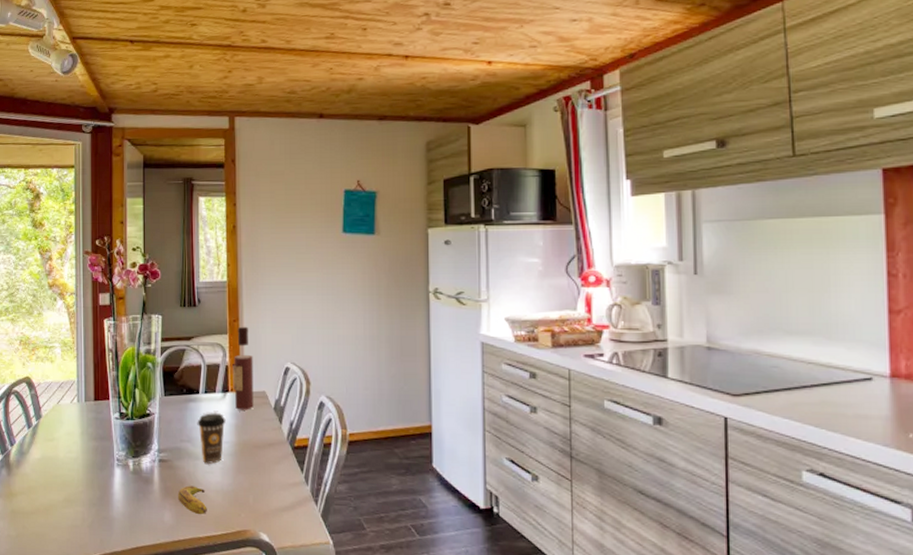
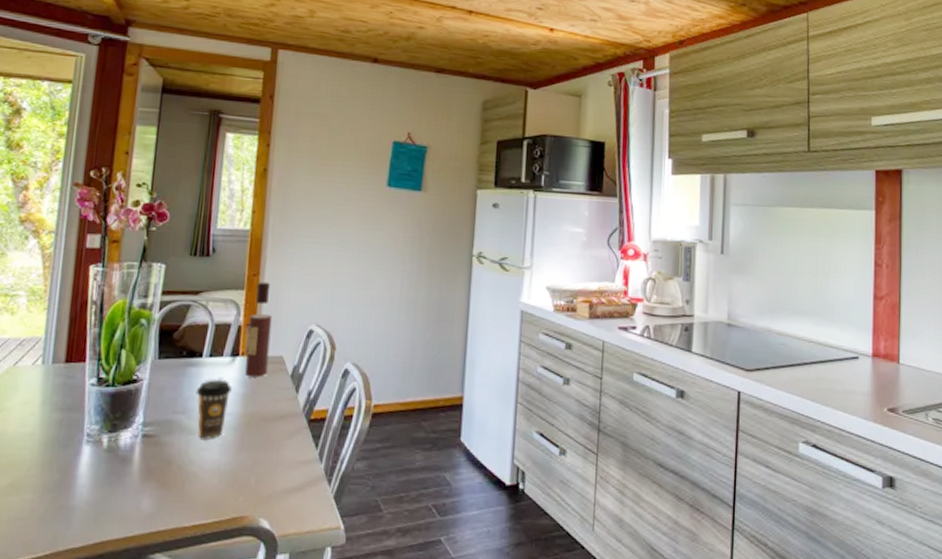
banana: present [177,485,207,515] -> none [161,465,199,500]

